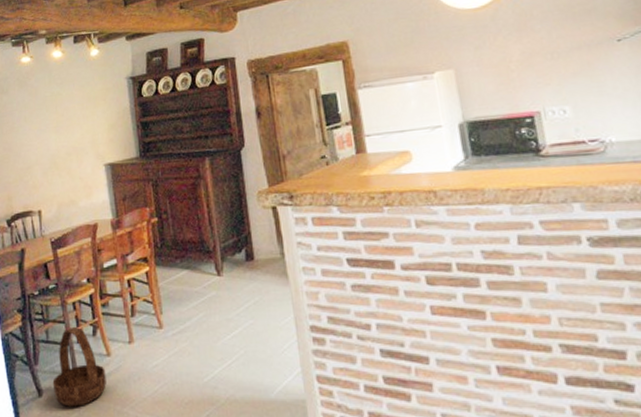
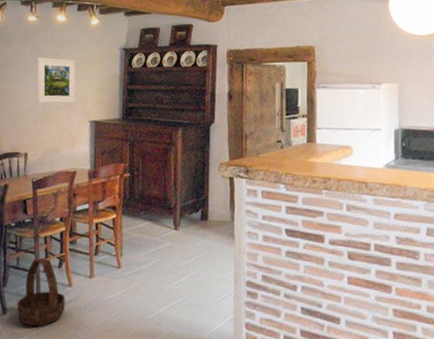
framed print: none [38,98,85,153] -> present [36,57,76,104]

